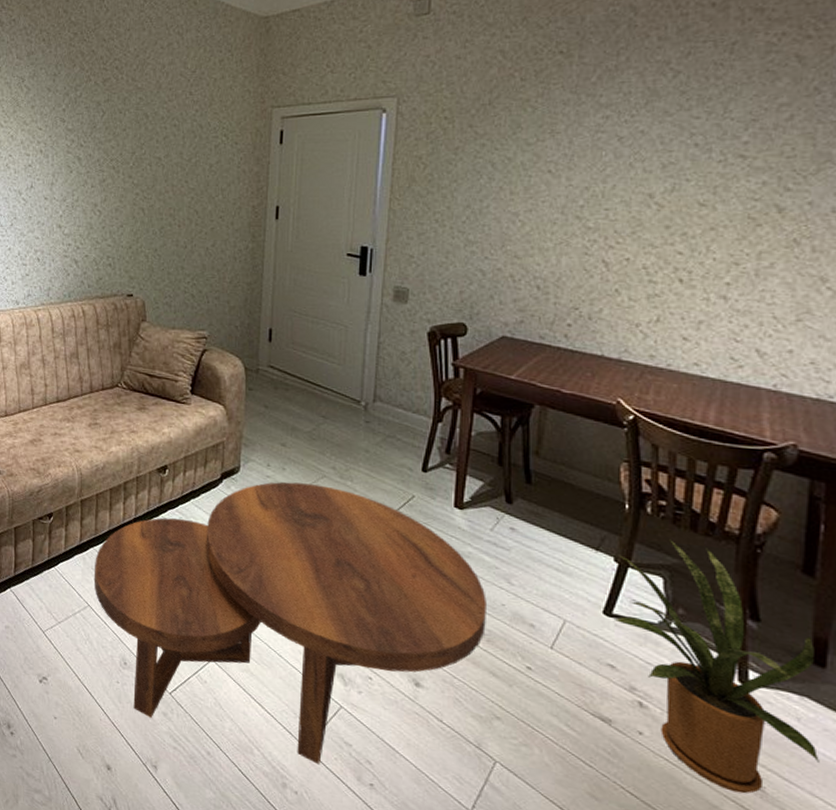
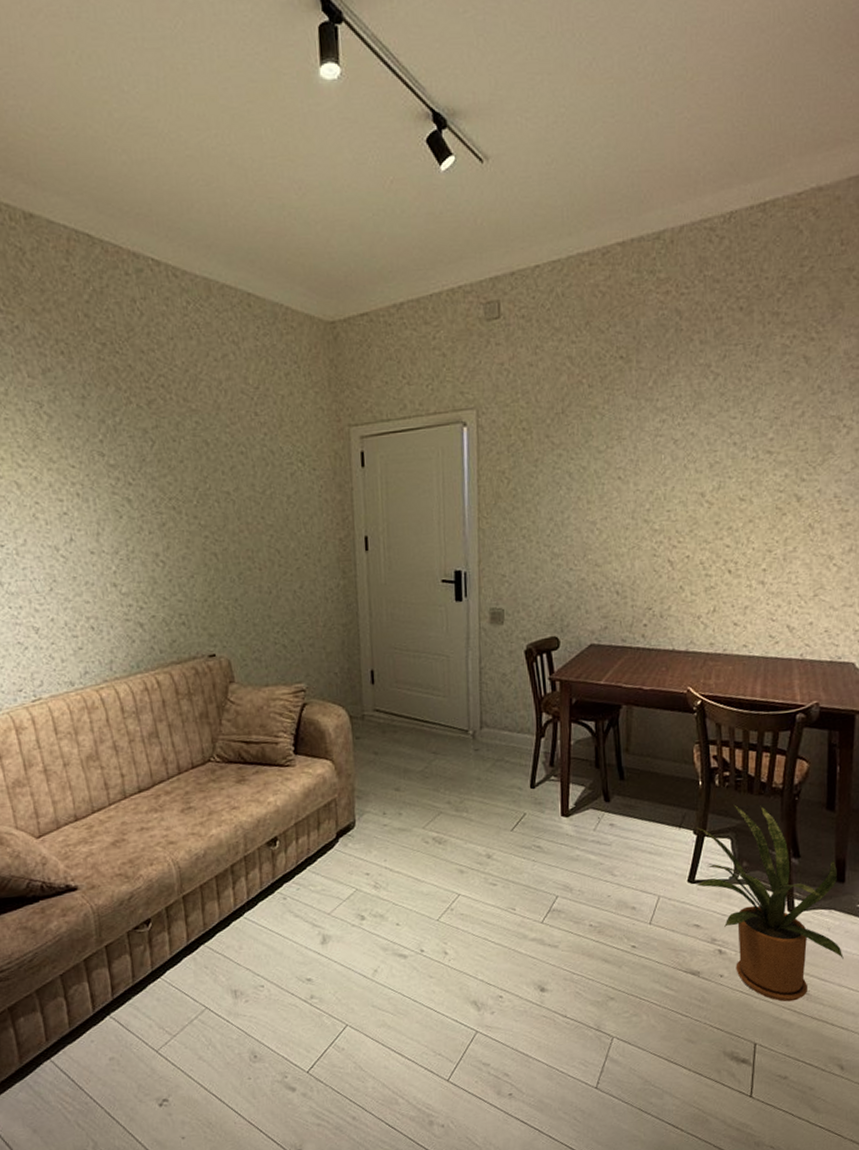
coffee table: present [93,481,487,765] -> none [207,822,596,1103]

